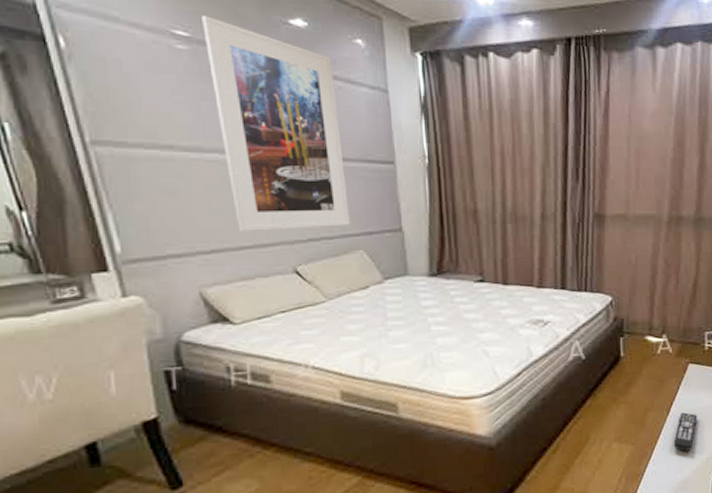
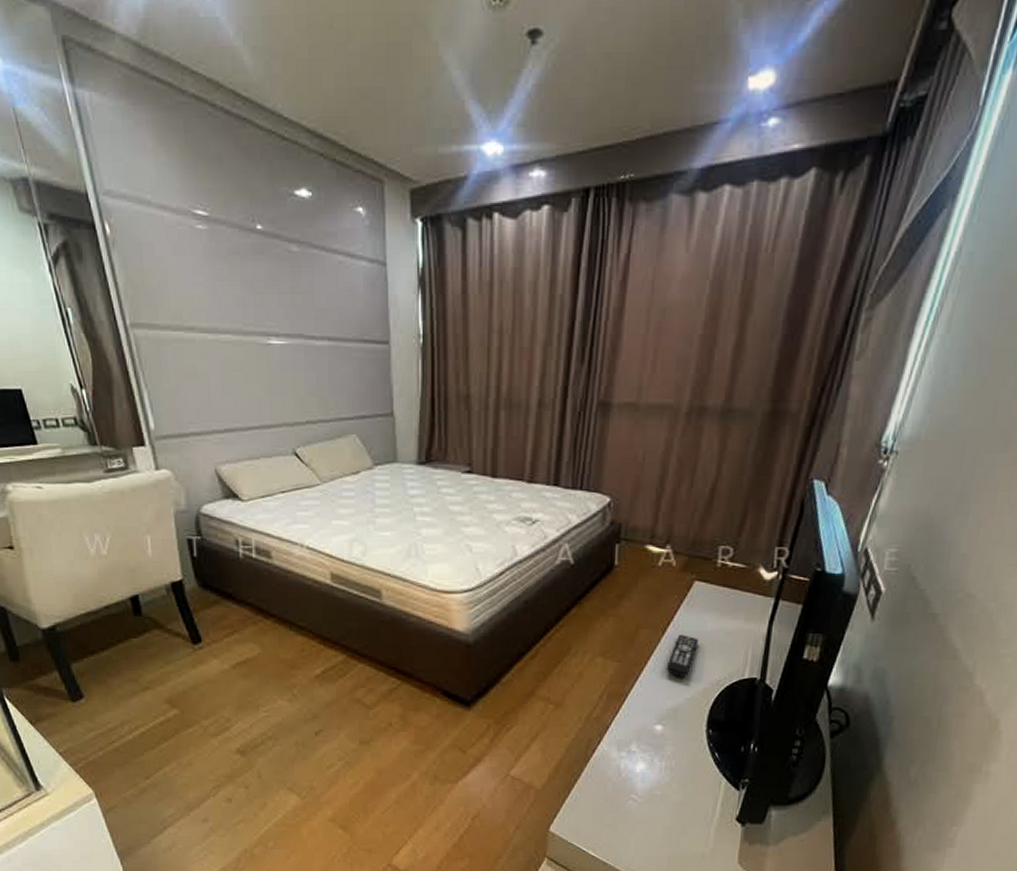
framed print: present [202,14,351,231] -> none [218,191,346,412]

